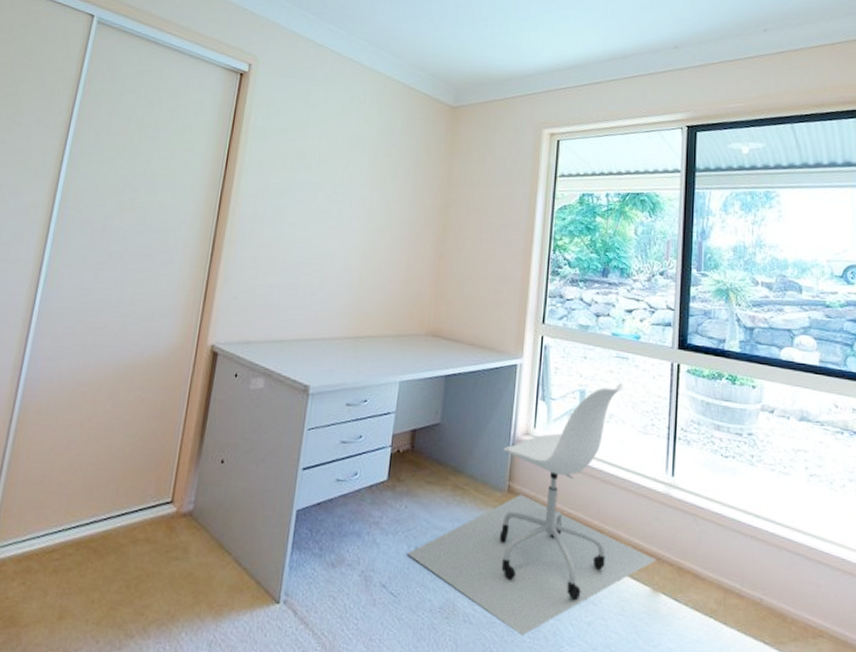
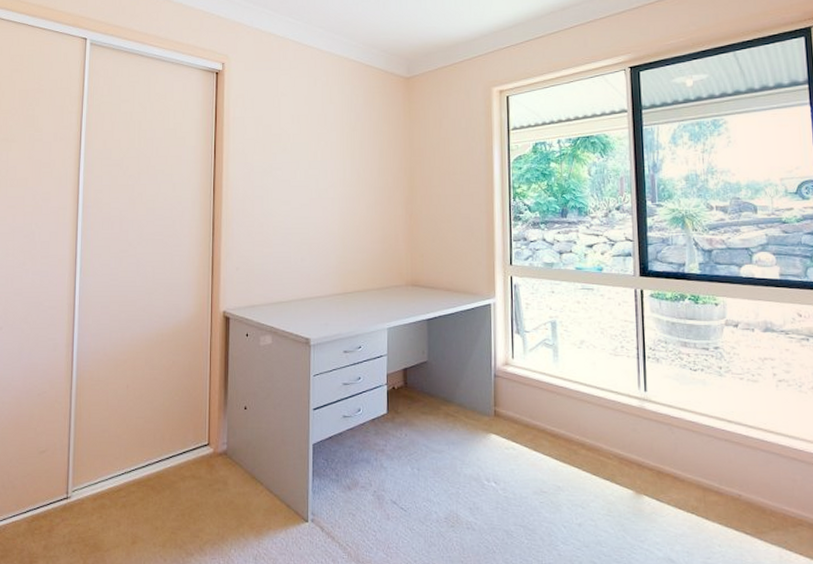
office chair: present [408,382,656,636] -> none [412,311,637,538]

